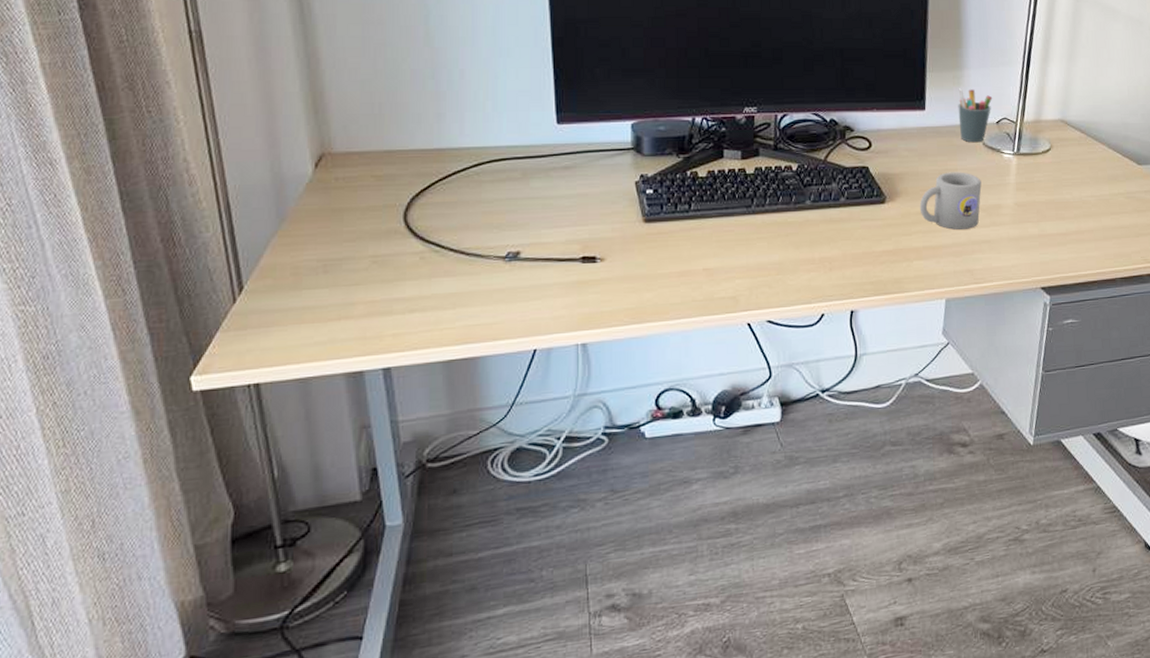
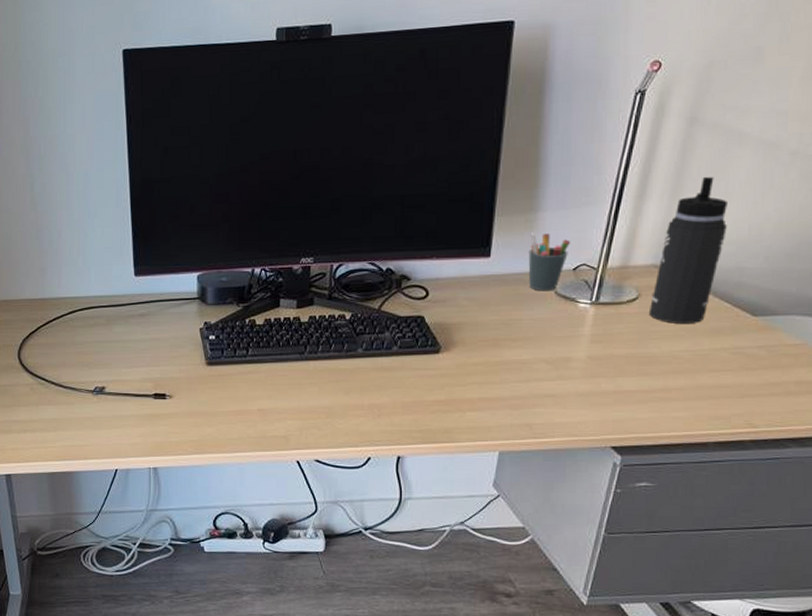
mug: present [919,172,982,230] -> none [476,322,550,382]
thermos bottle: none [1060,44,1112,172] -> present [648,176,727,324]

